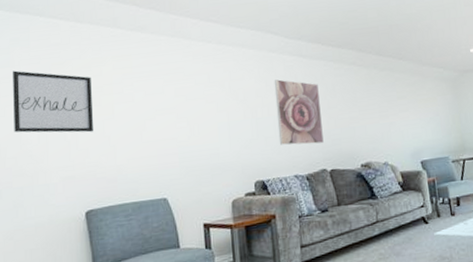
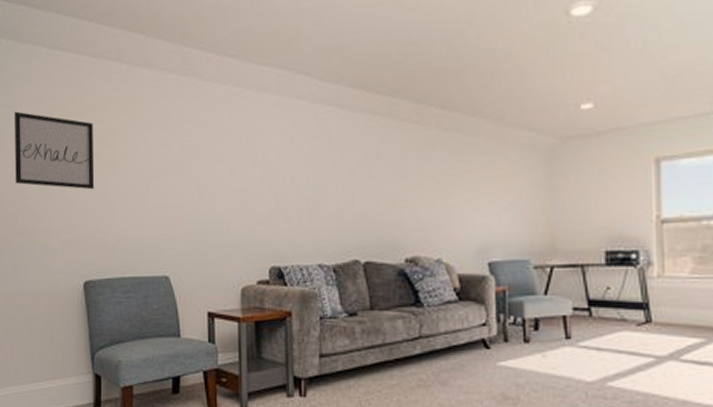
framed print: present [274,79,324,145] -> none [301,136,359,227]

